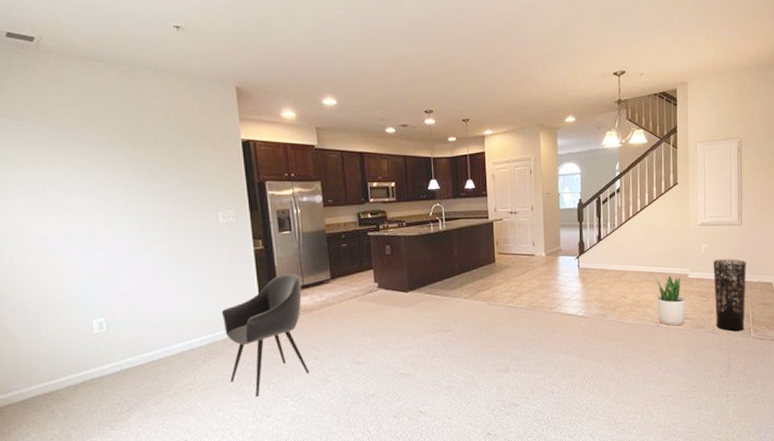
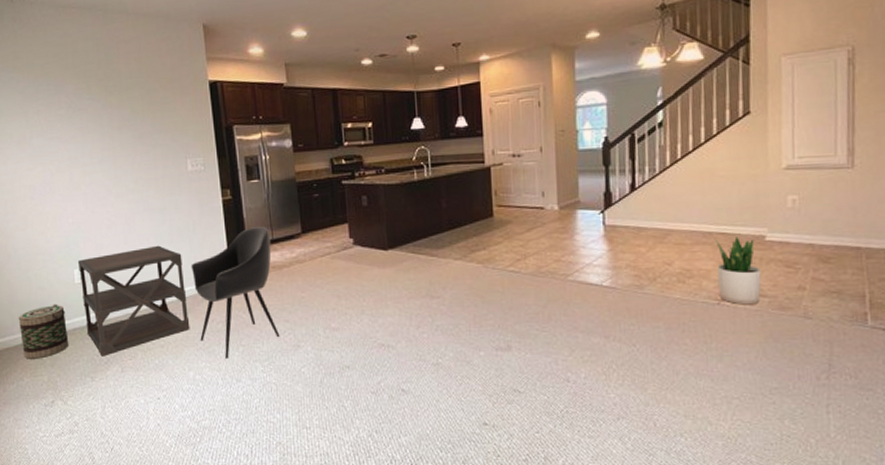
basket: none [24,355,86,414] -> present [18,304,69,359]
side table: none [98,293,220,405] -> present [78,245,190,357]
umbrella stand: present [712,259,747,332] -> none [805,215,861,317]

